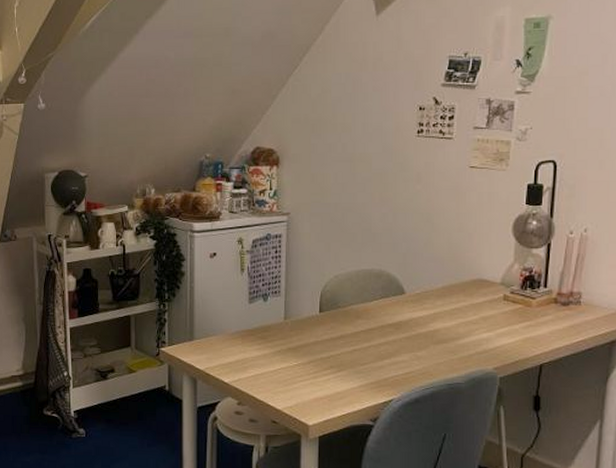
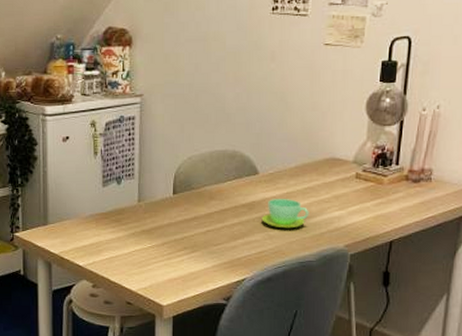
cup: none [408,319,457,350] -> present [261,199,309,229]

